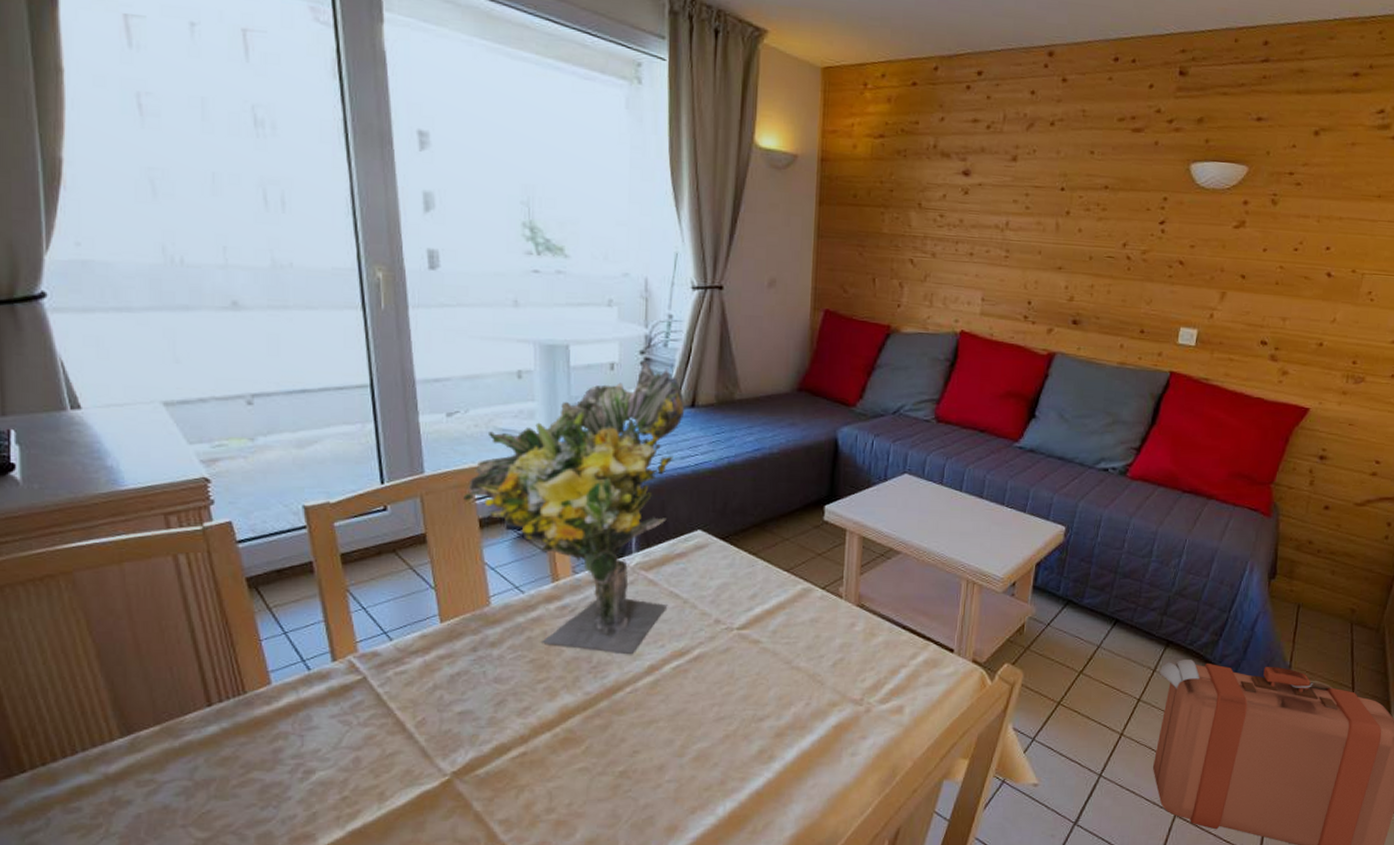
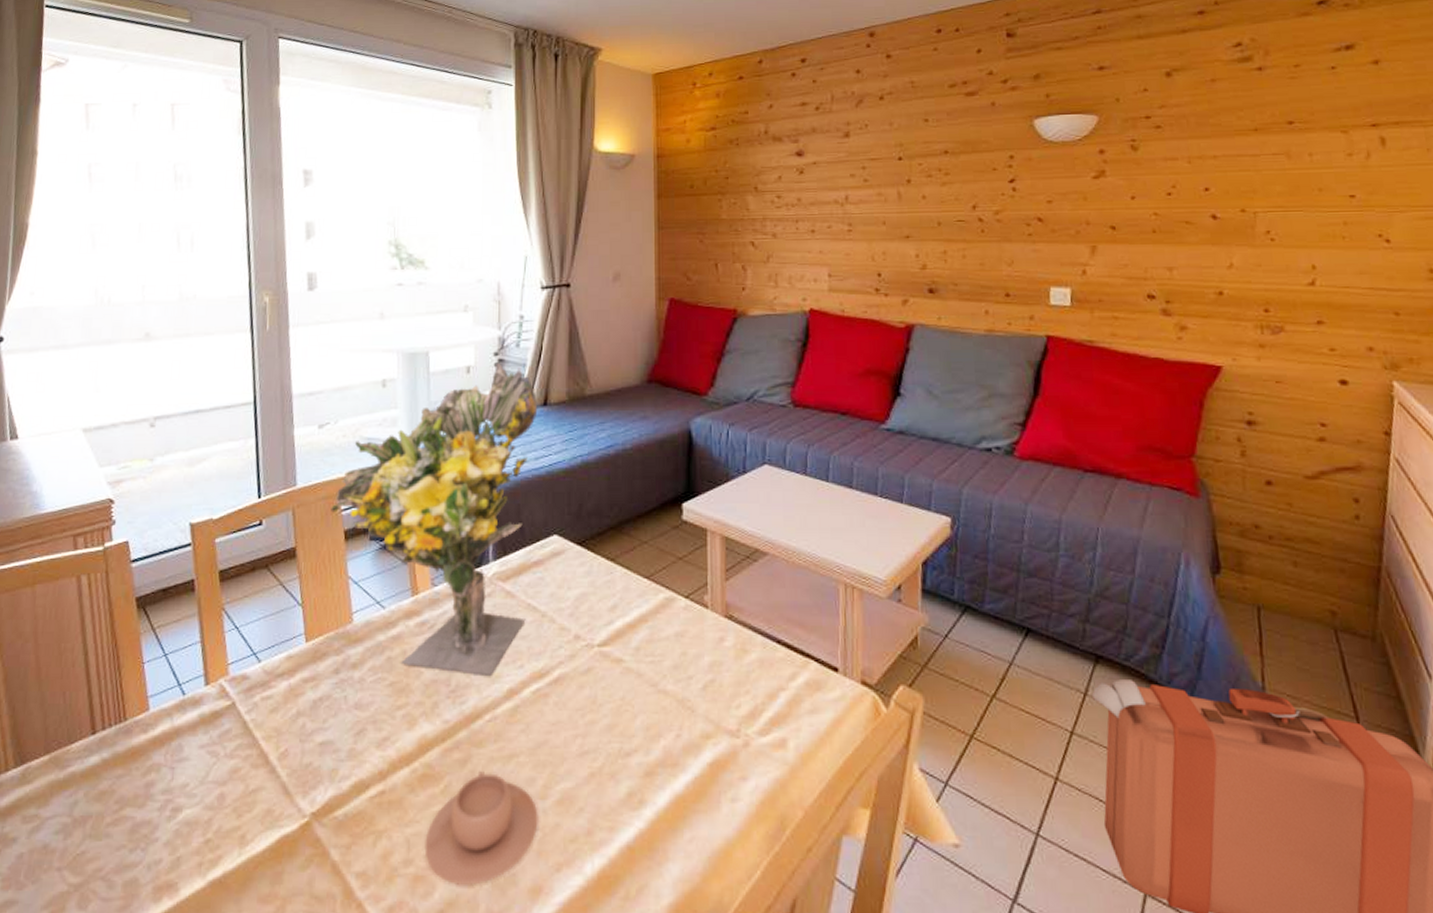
teacup: none [566,735,676,828] -> present [424,771,538,887]

